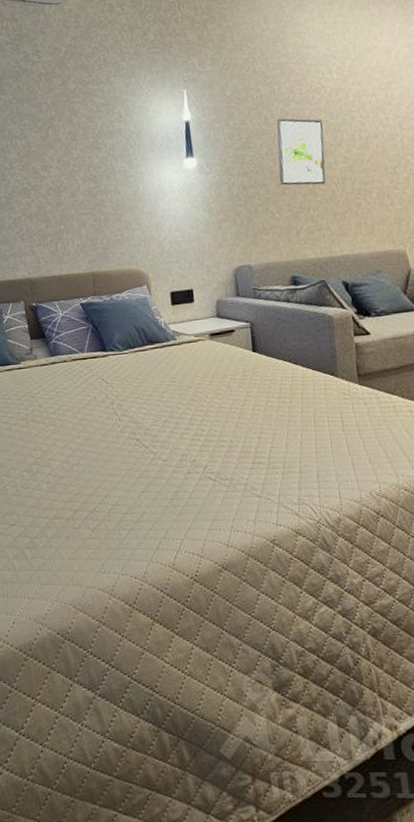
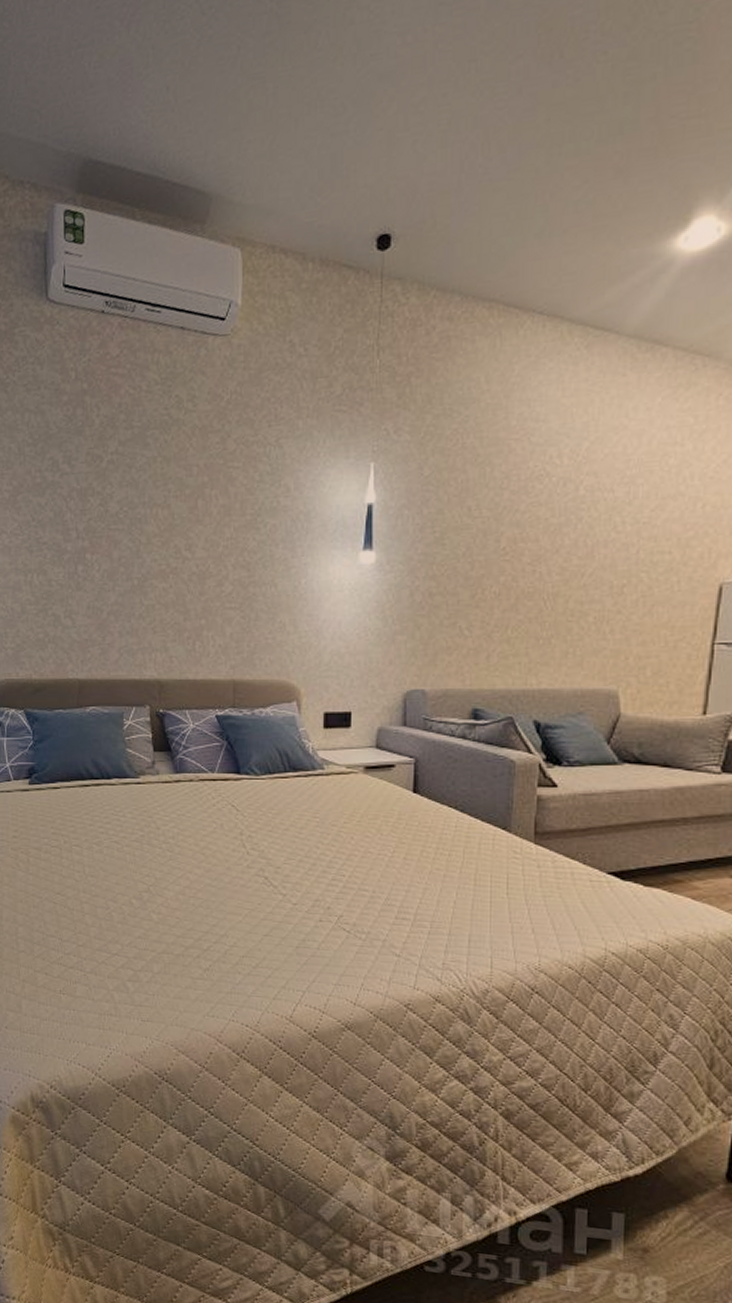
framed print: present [276,118,326,186] -> none [475,510,541,599]

